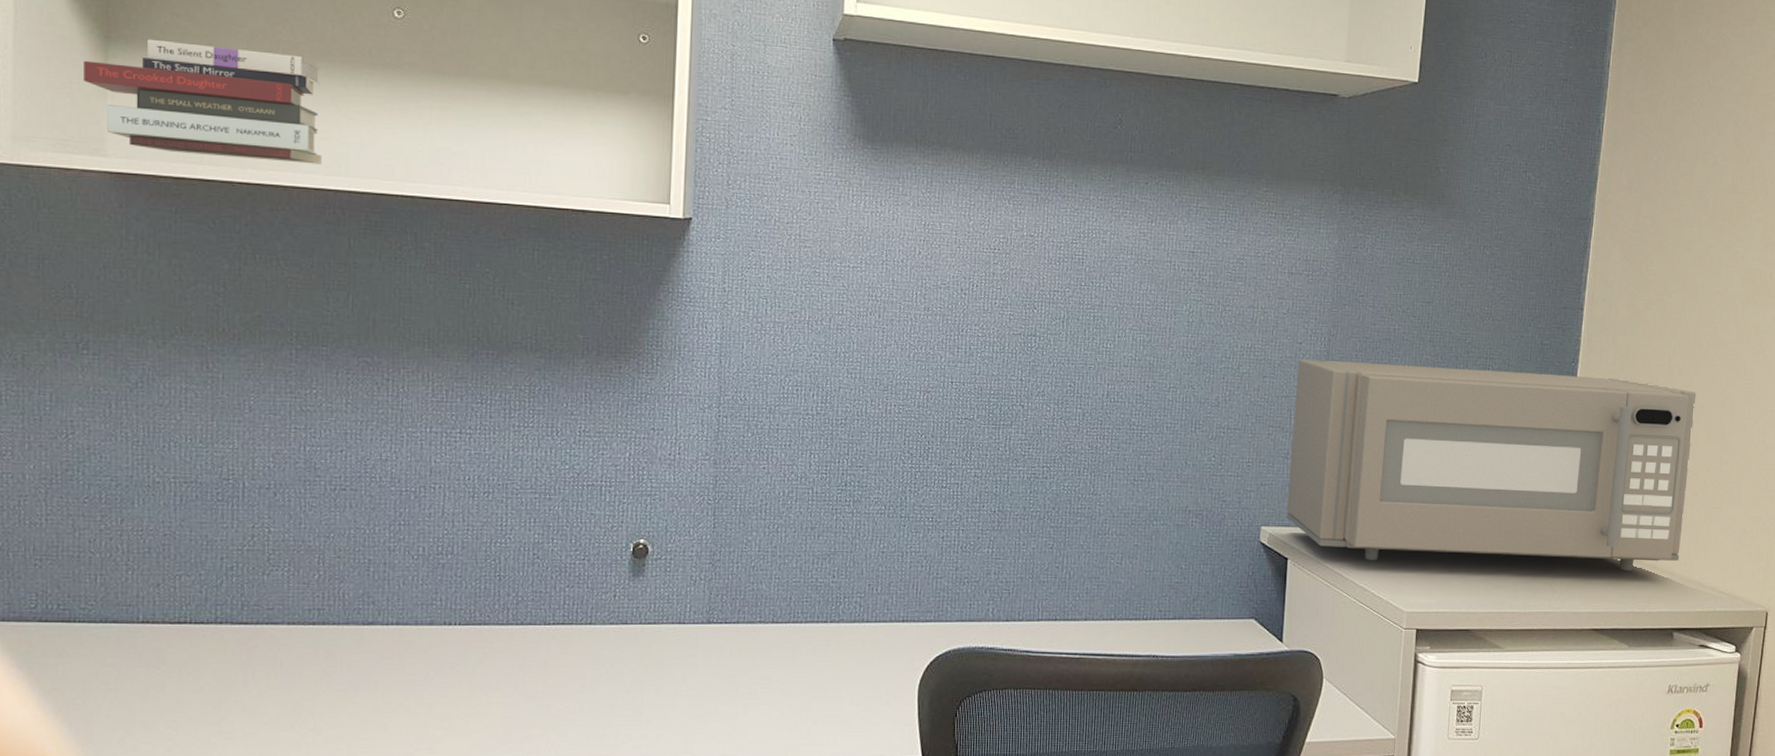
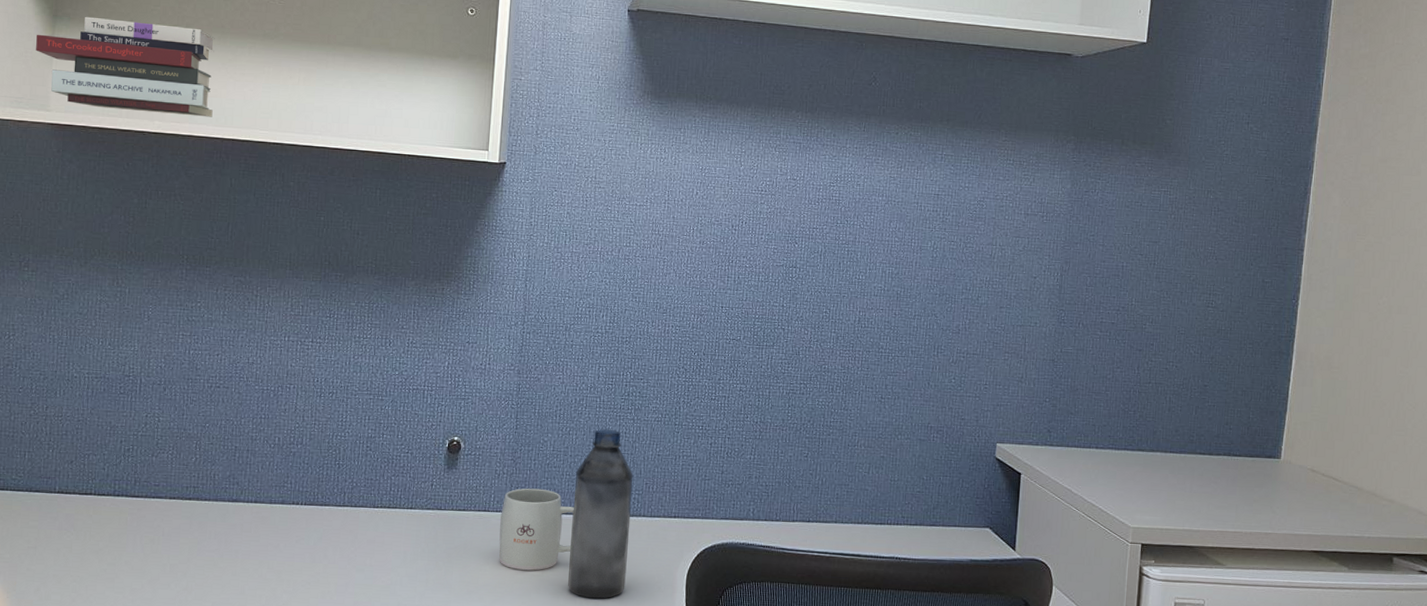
mug: none [698,595,786,689] -> present [499,488,574,571]
water bottle: none [781,524,854,717] -> present [568,429,633,599]
microwave: present [1286,359,1696,571] -> none [1020,292,1415,497]

